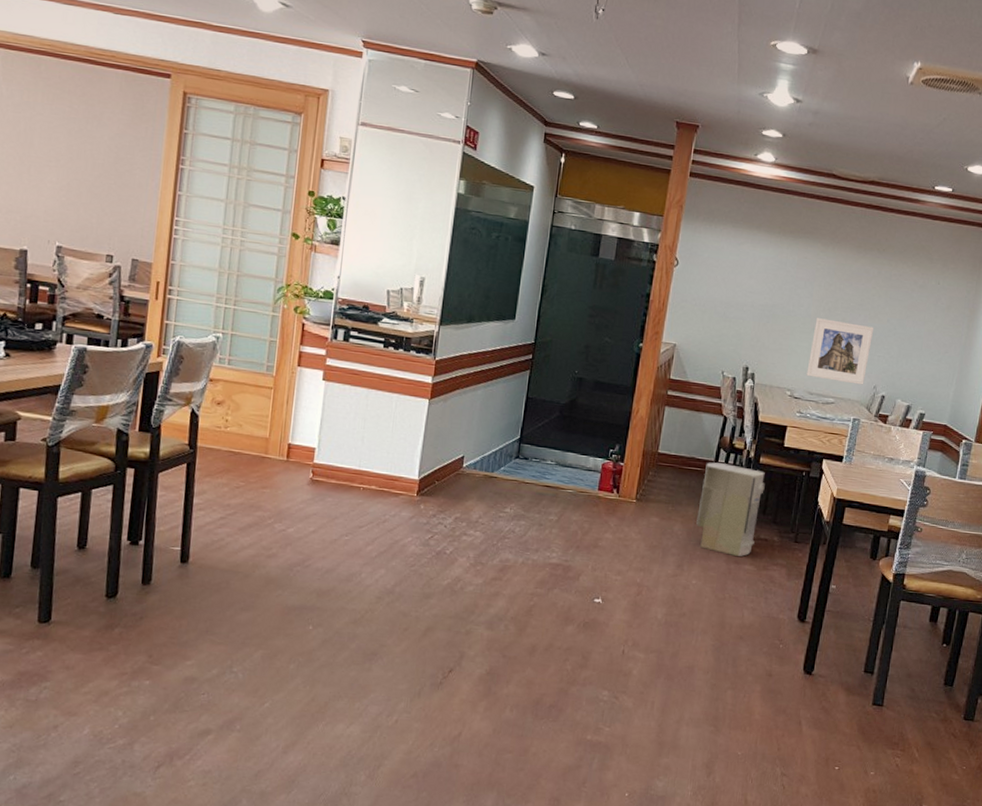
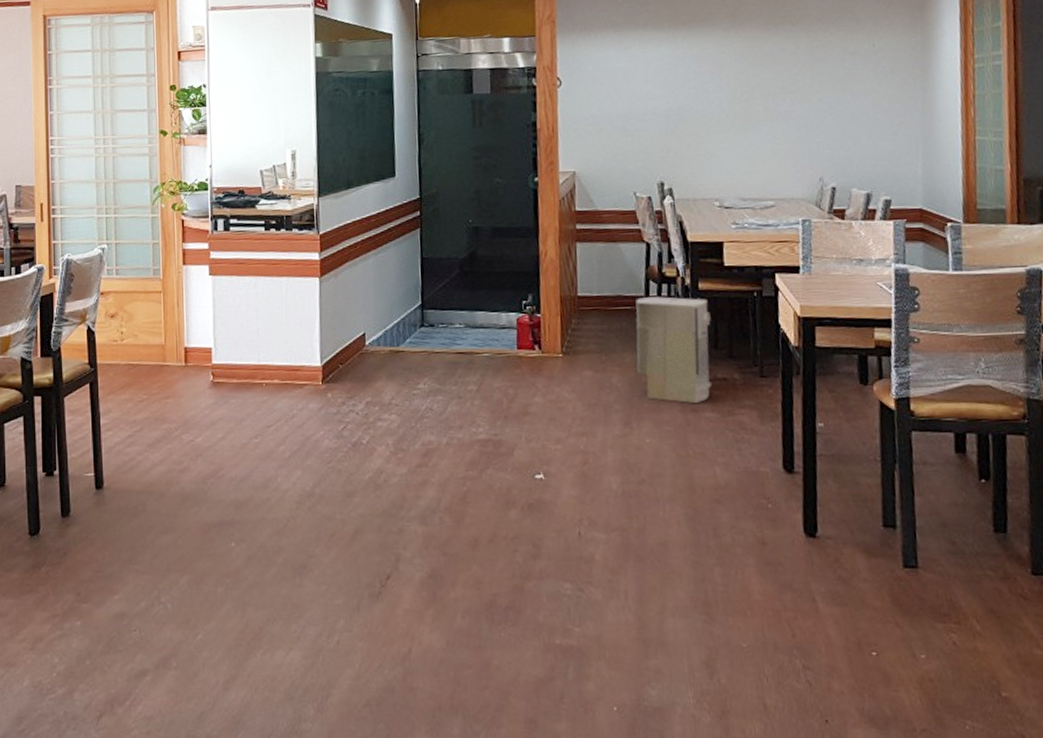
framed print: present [806,318,875,385] -> none [732,110,807,181]

